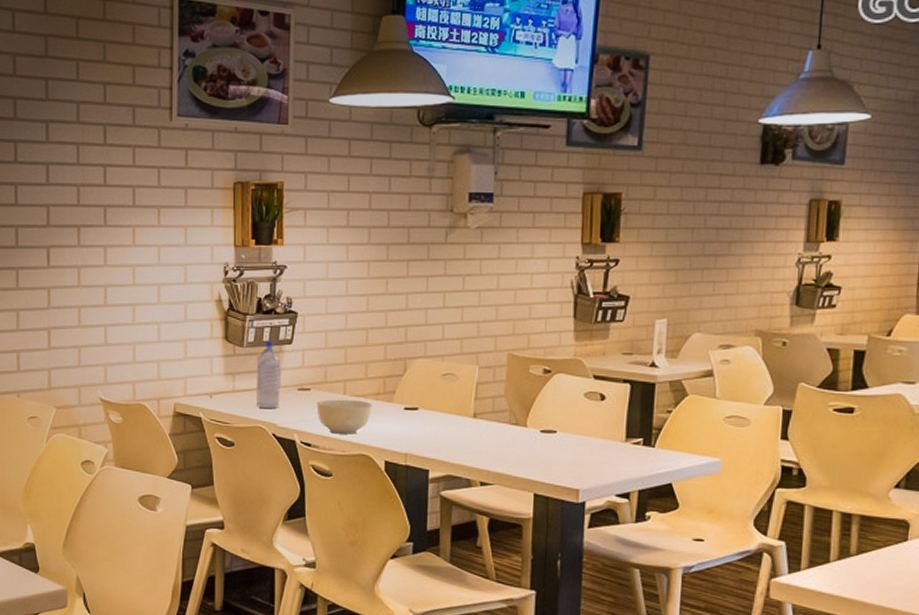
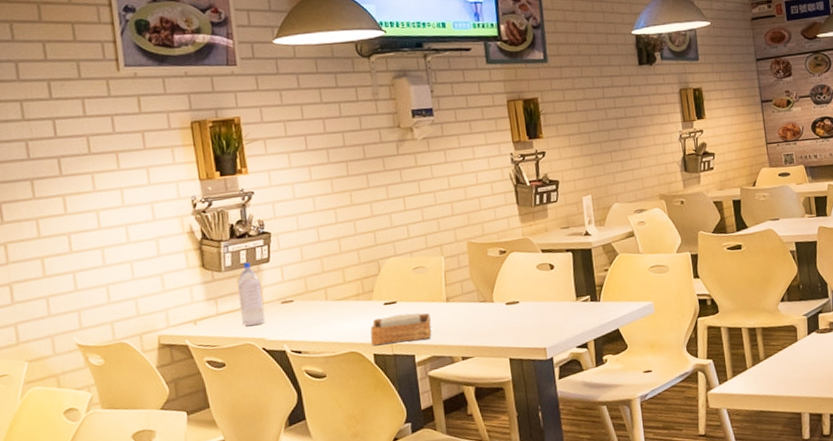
bowl: present [316,399,372,434] -> none [301,303,354,338]
napkin holder: none [385,422,452,455] -> present [370,312,432,346]

